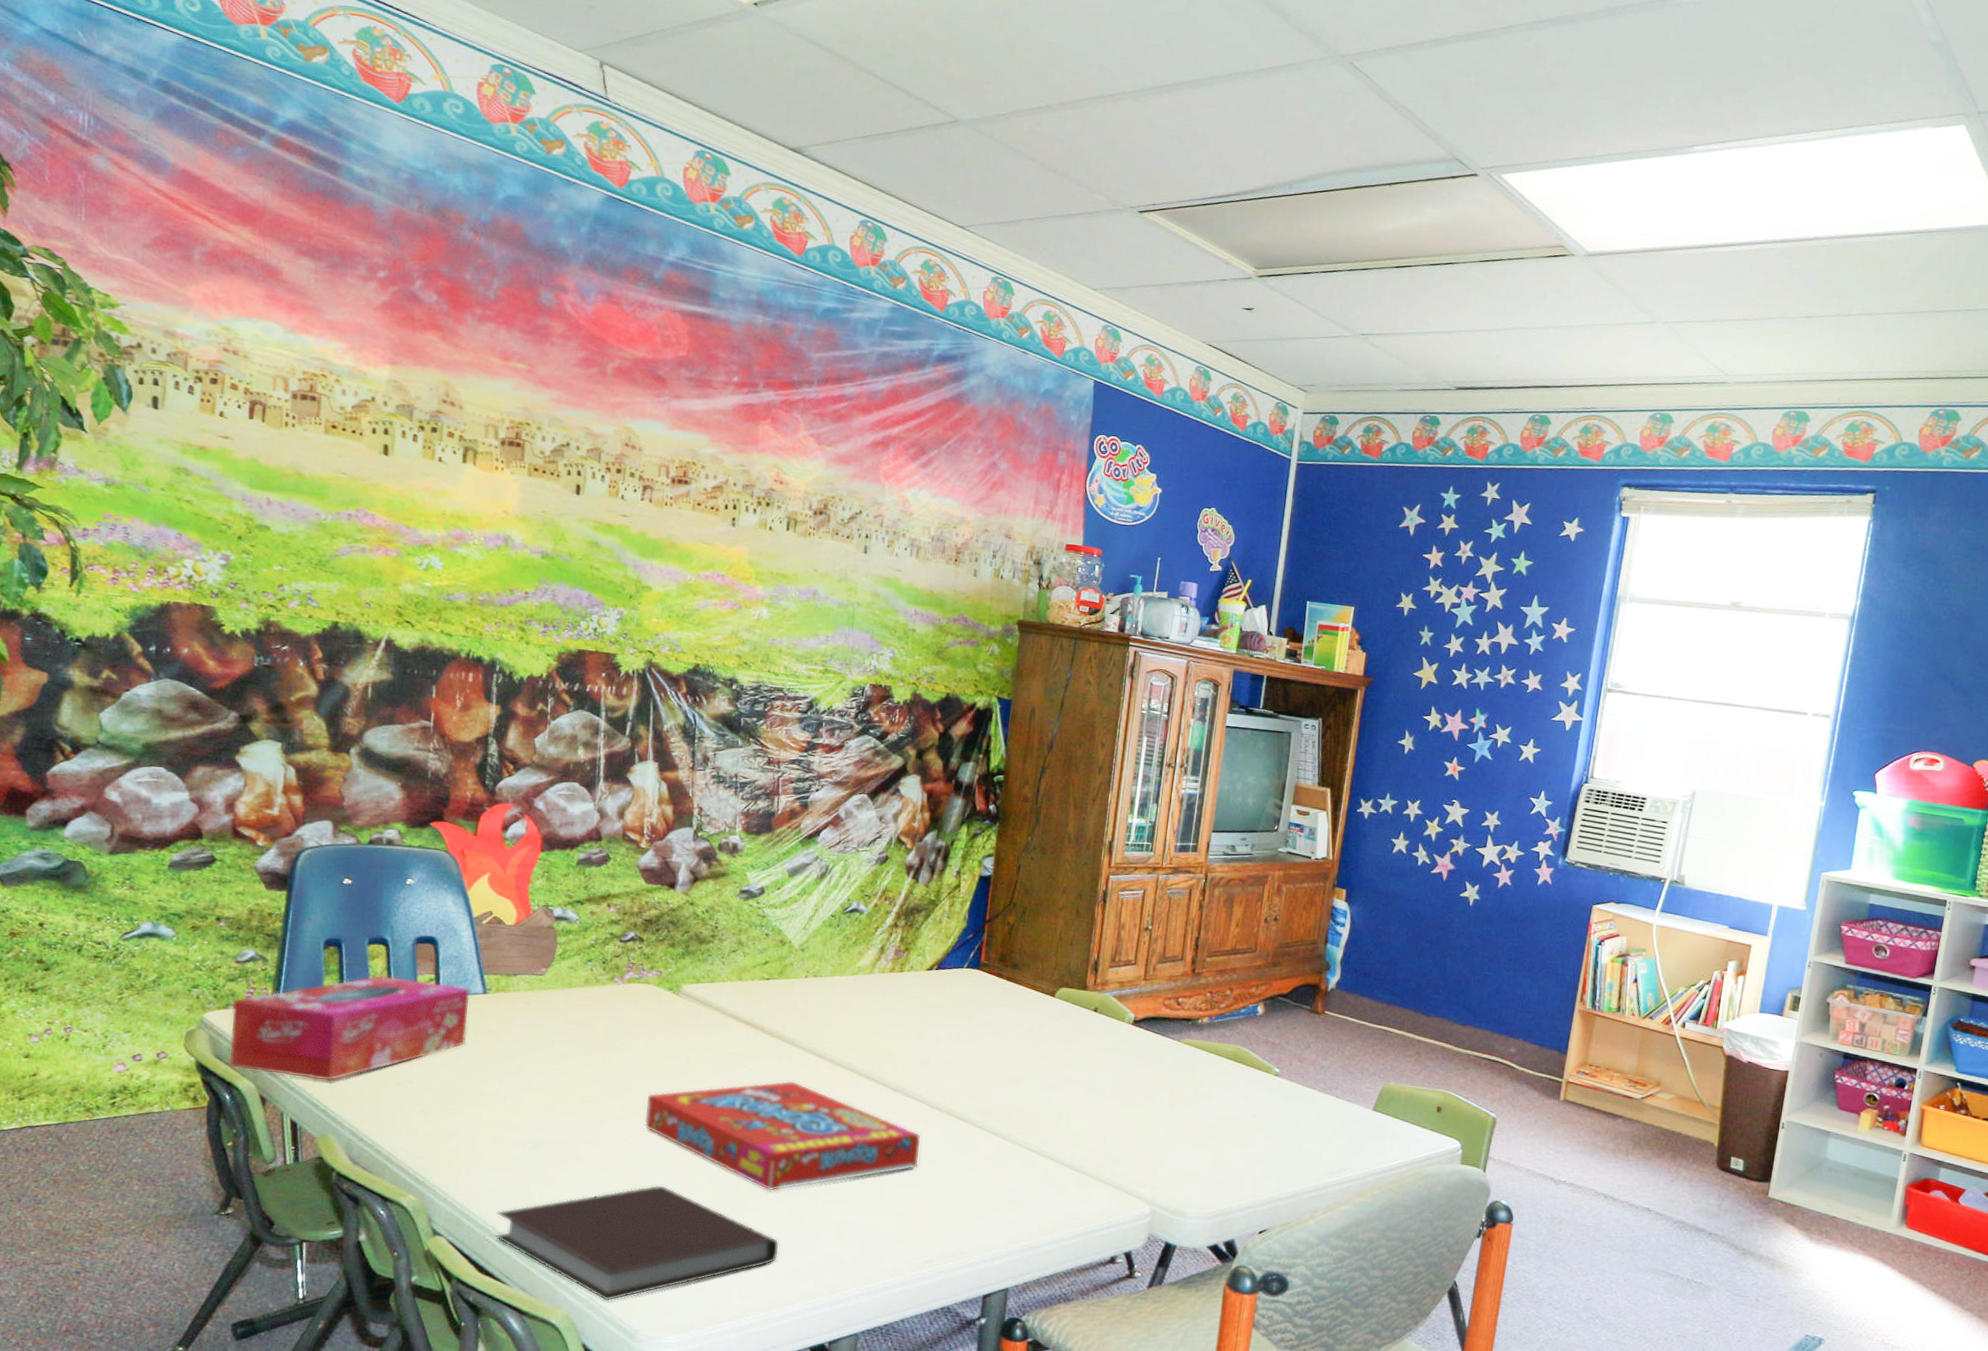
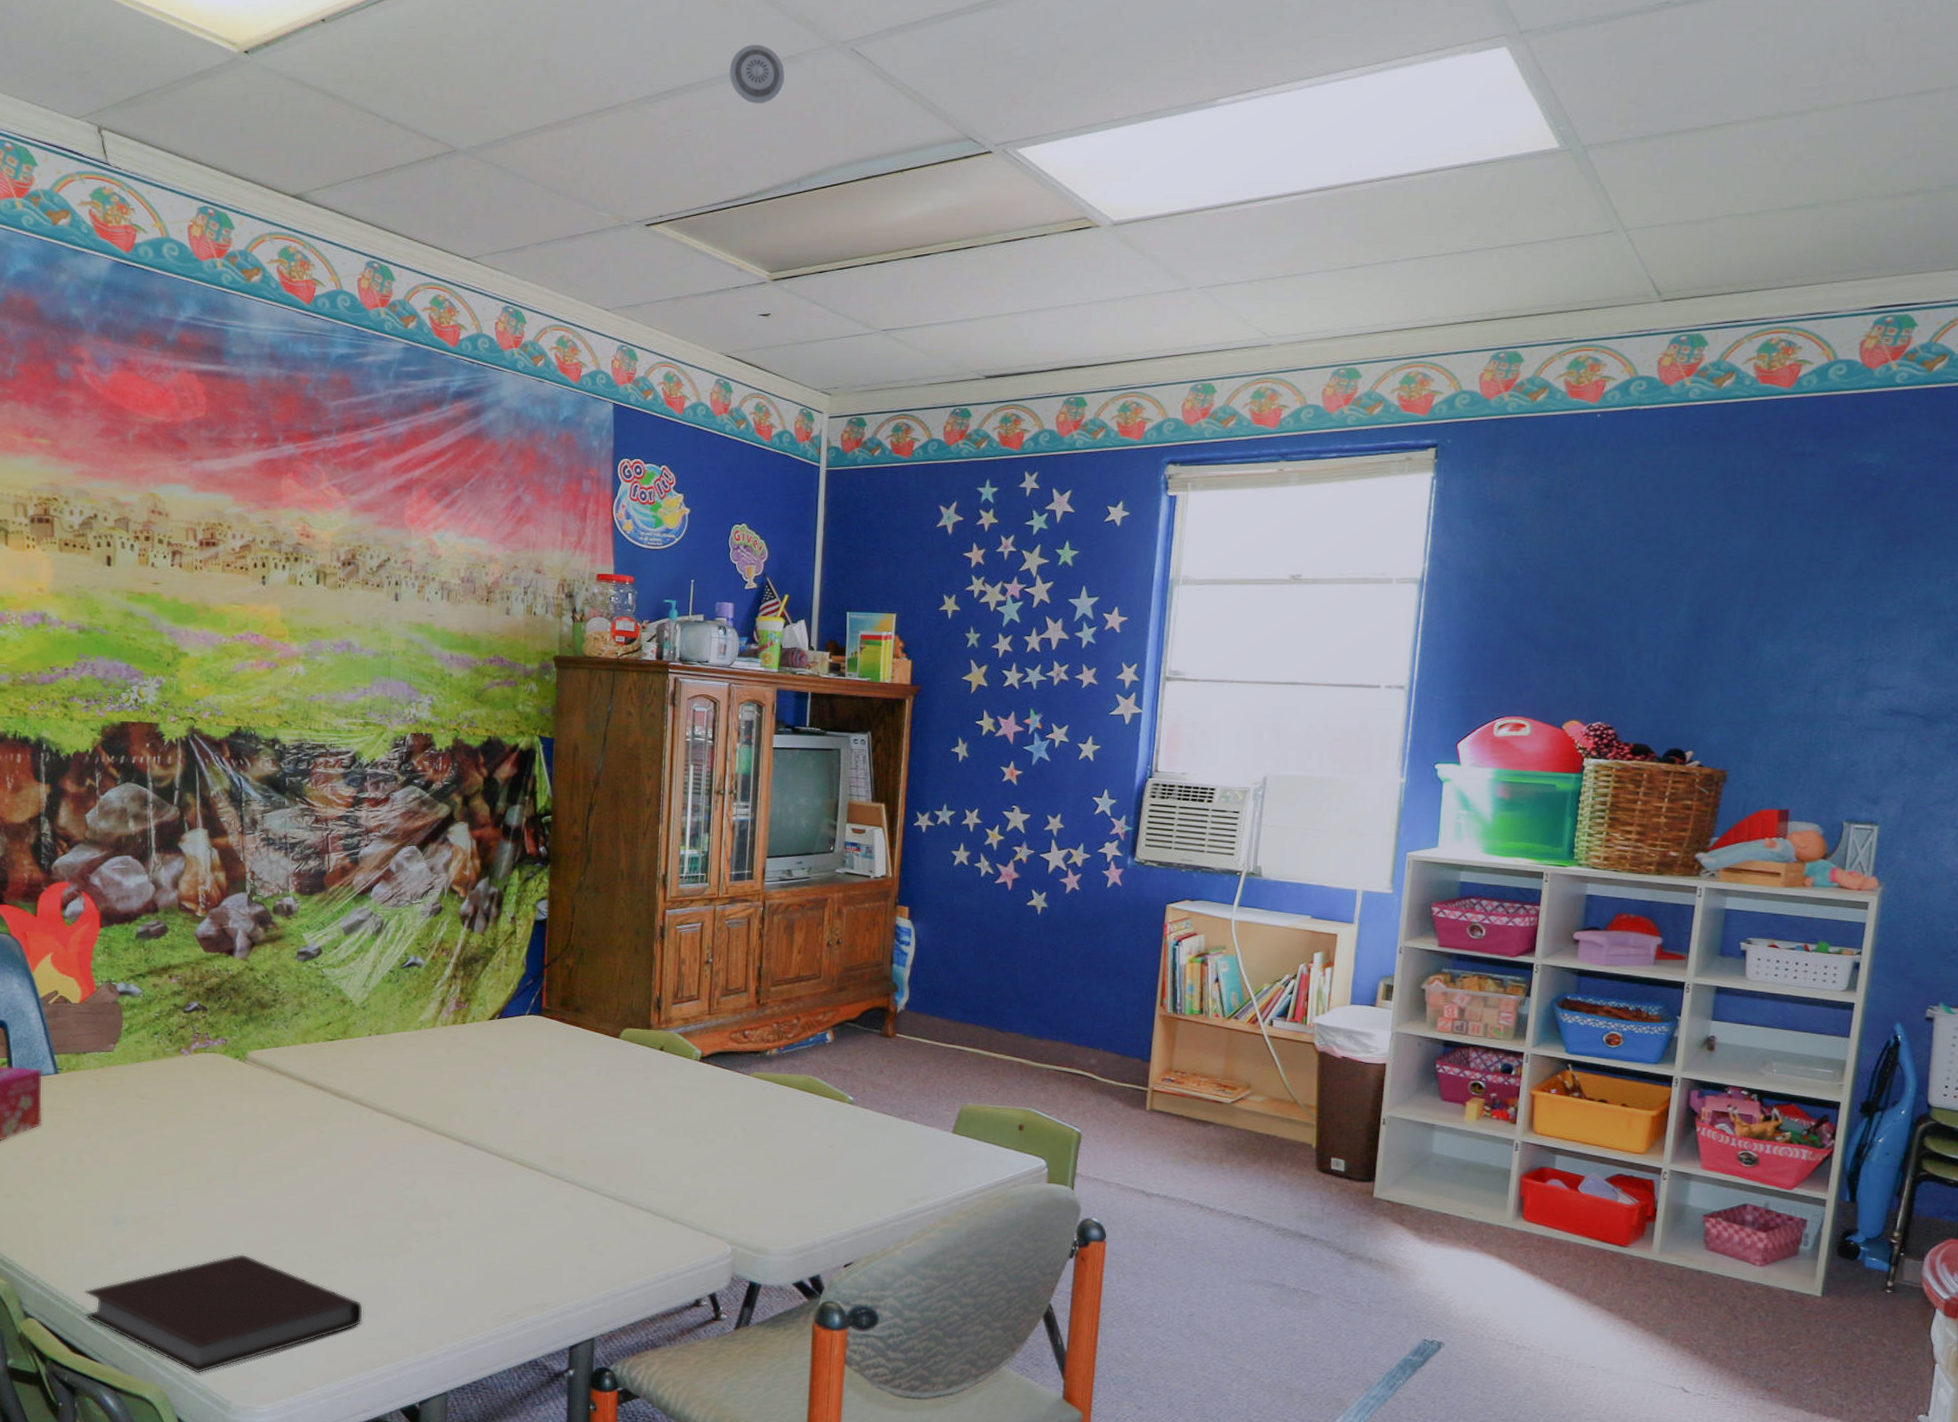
snack box: present [644,1080,921,1191] -> none [221,1140,496,1254]
smoke detector: none [1230,48,1285,107] -> present [729,44,786,104]

